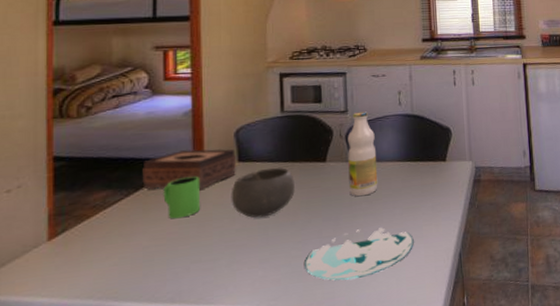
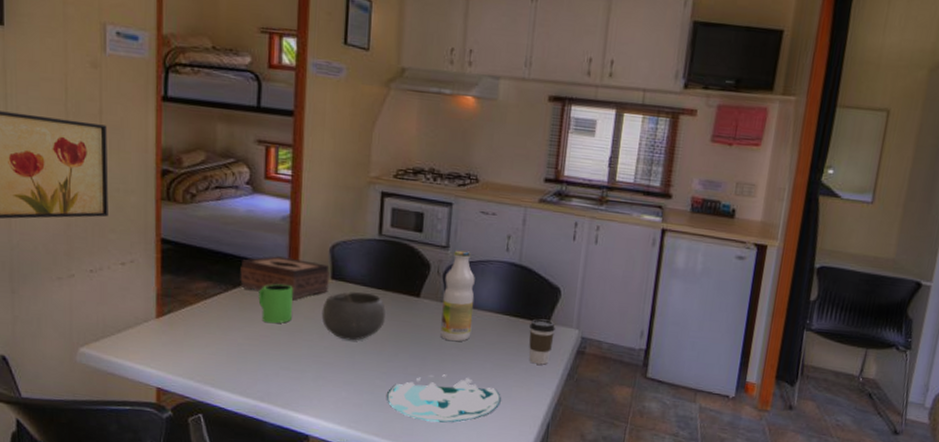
coffee cup: none [429,158,452,201] -> present [529,318,556,365]

